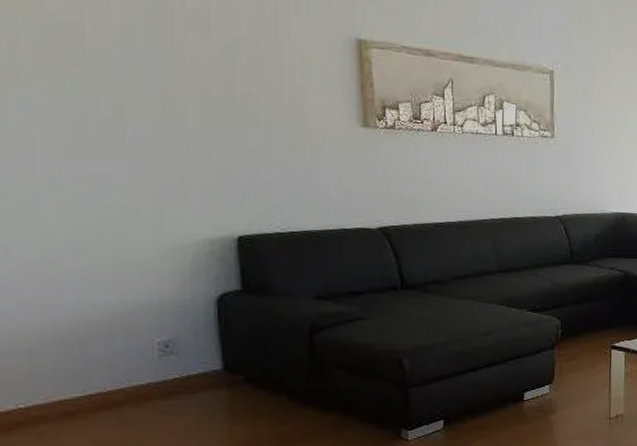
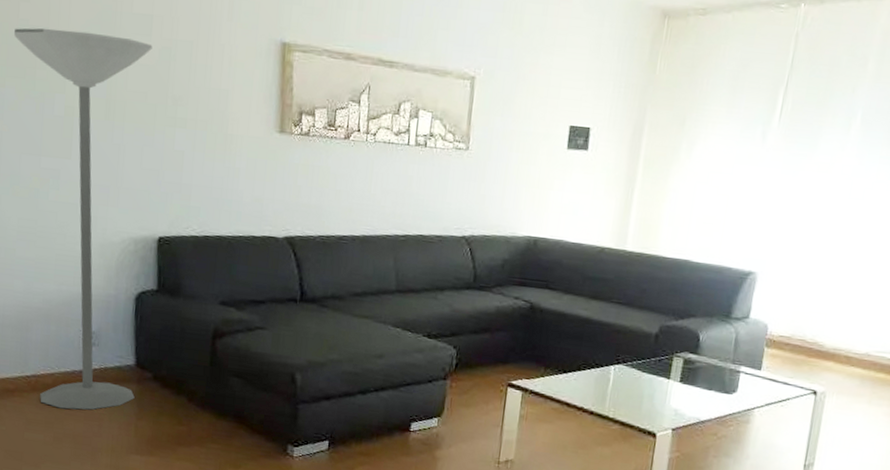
floor lamp: none [40,23,226,425] -> present [14,28,152,410]

